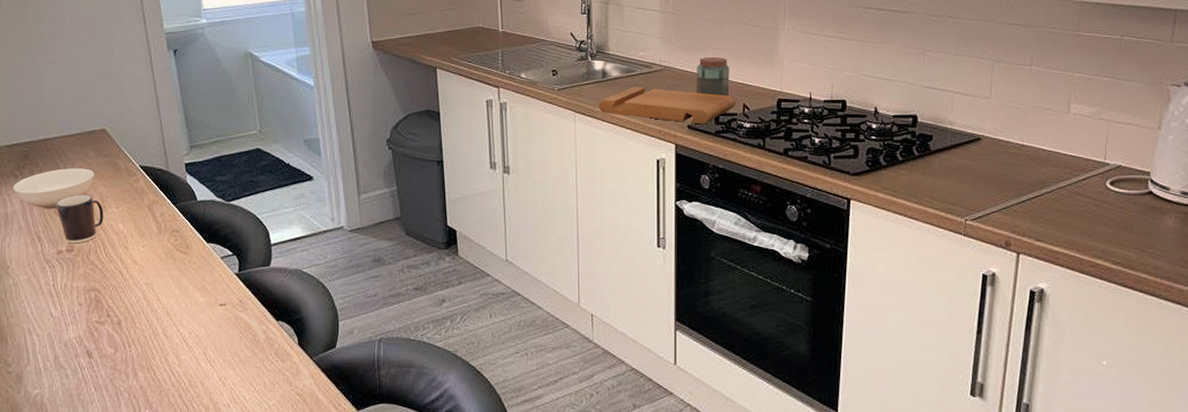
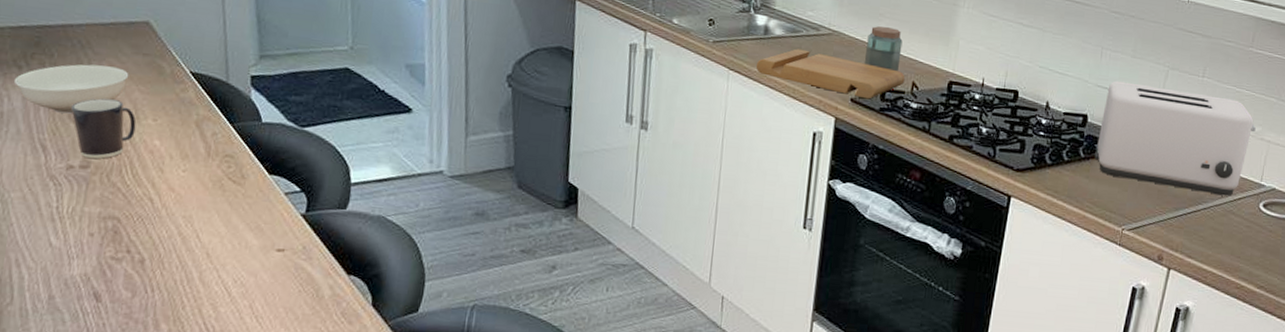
toaster: none [929,80,1093,178] -> present [1095,81,1256,197]

